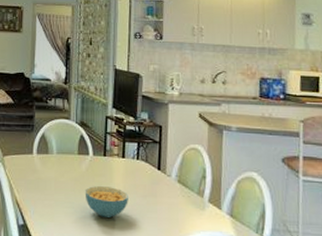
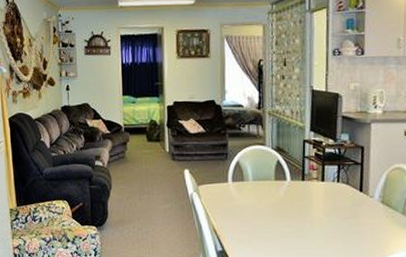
cereal bowl: present [85,186,128,217] -> none [283,211,329,240]

